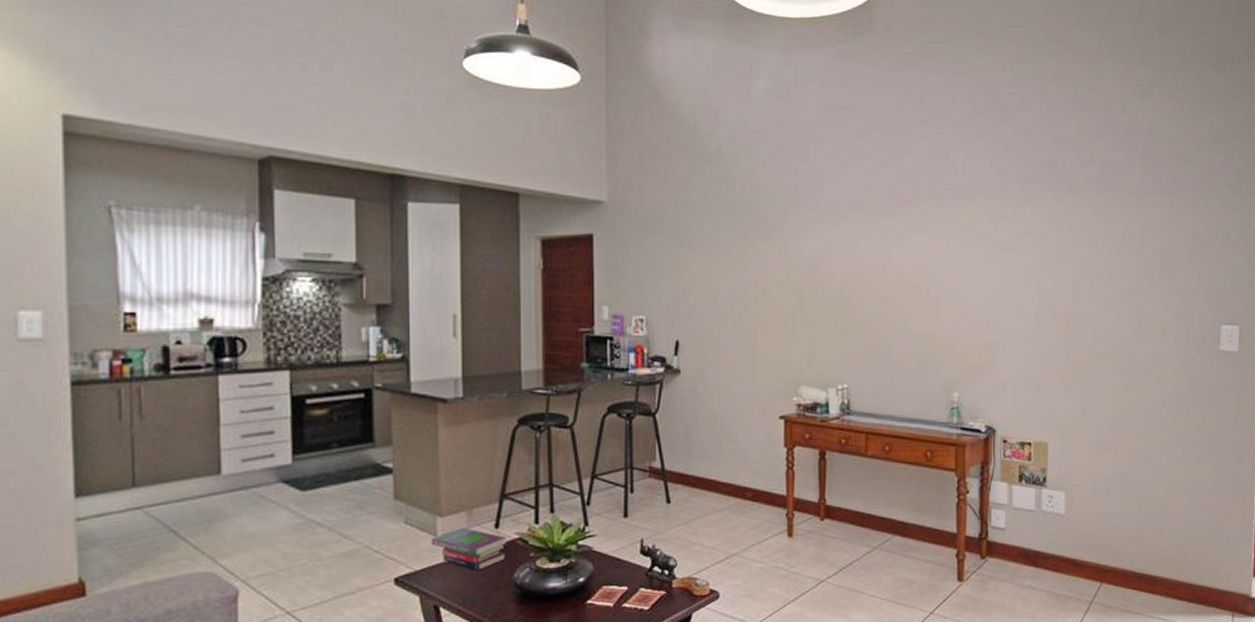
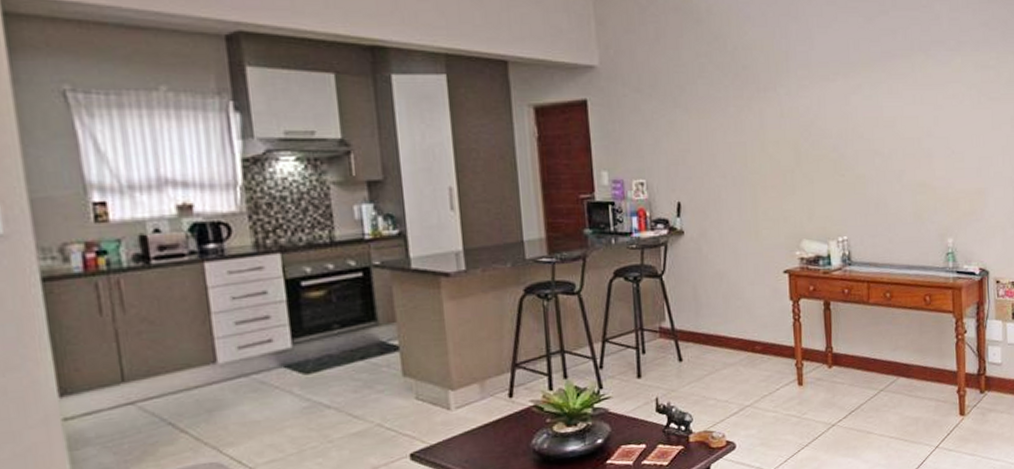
books: present [431,528,506,570] -> none [445,399,522,440]

